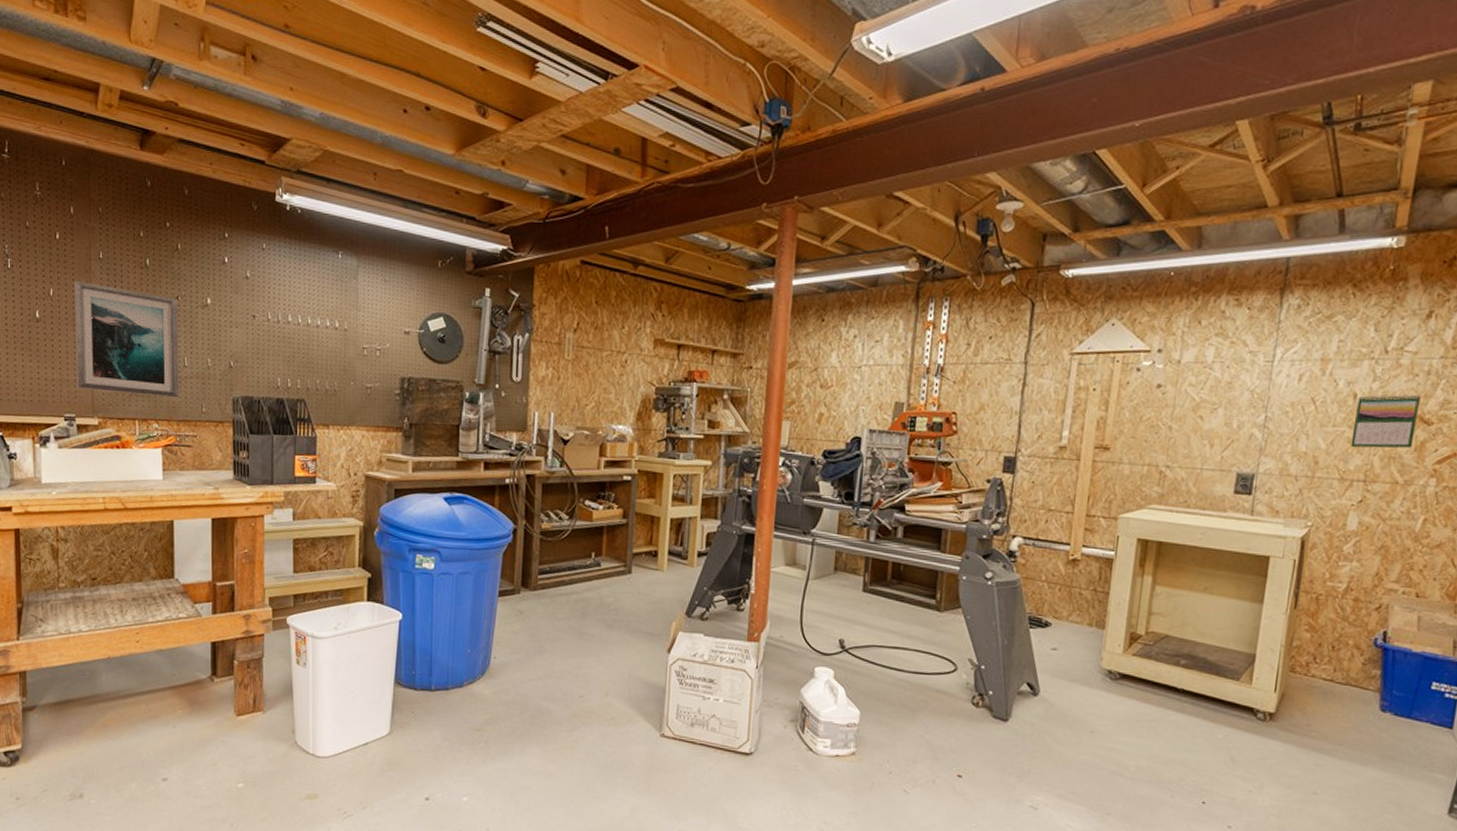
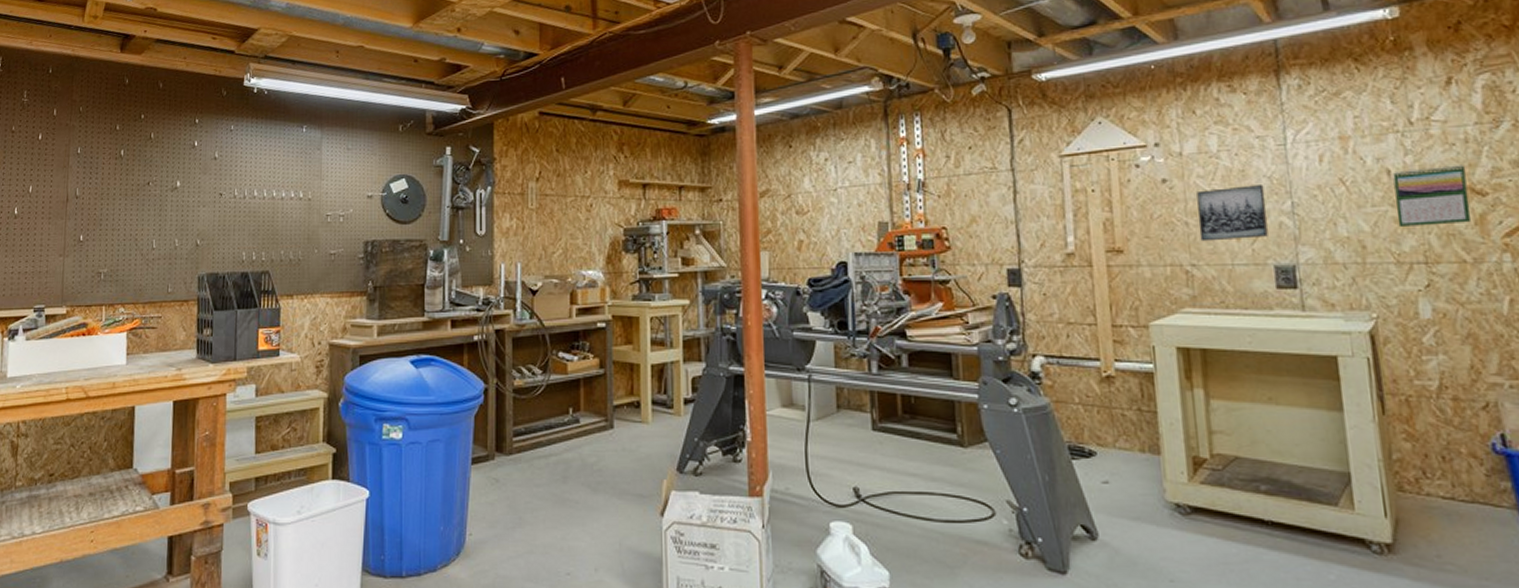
wall art: present [74,280,180,398] -> none [48,176,149,281]
wall art: none [1179,397,1245,447] -> present [1197,185,1268,242]

